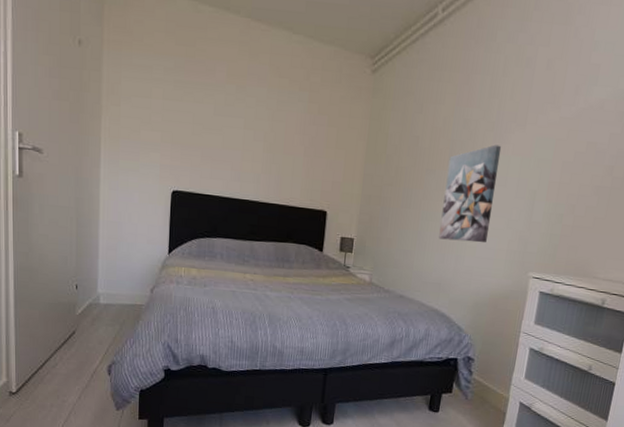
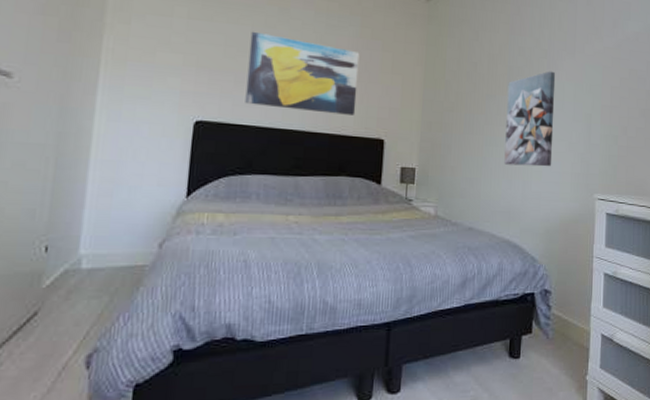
wall art: none [210,109,307,188] -> present [245,31,360,116]

